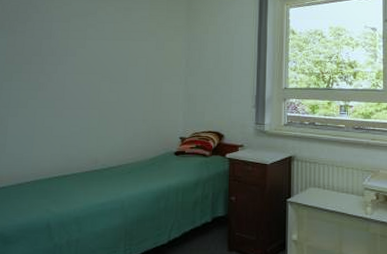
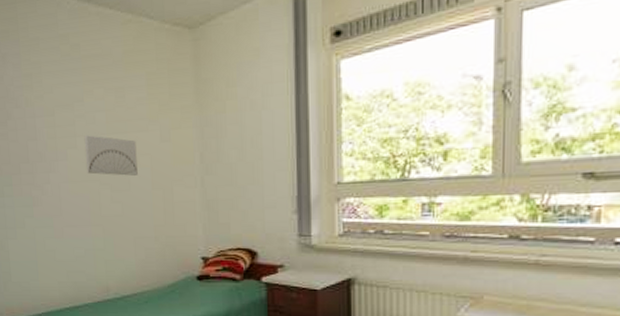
wall art: none [91,39,136,72] -> present [84,135,138,176]

